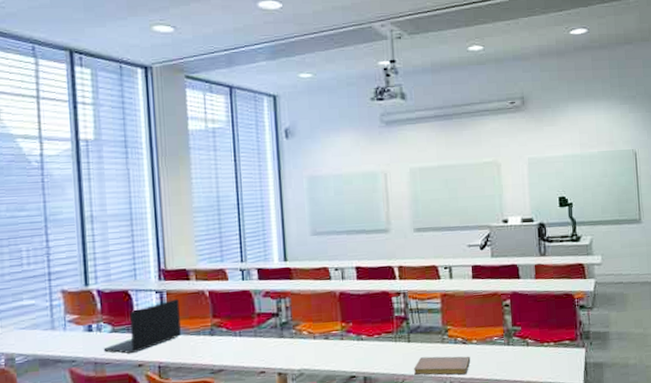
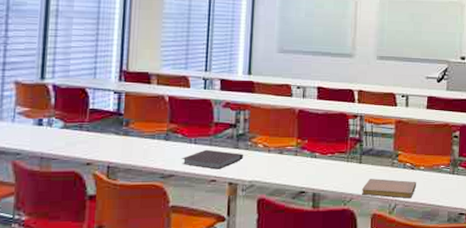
laptop: present [103,299,181,354] -> none [52,101,137,151]
notebook: none [228,341,290,361] -> present [181,149,244,170]

